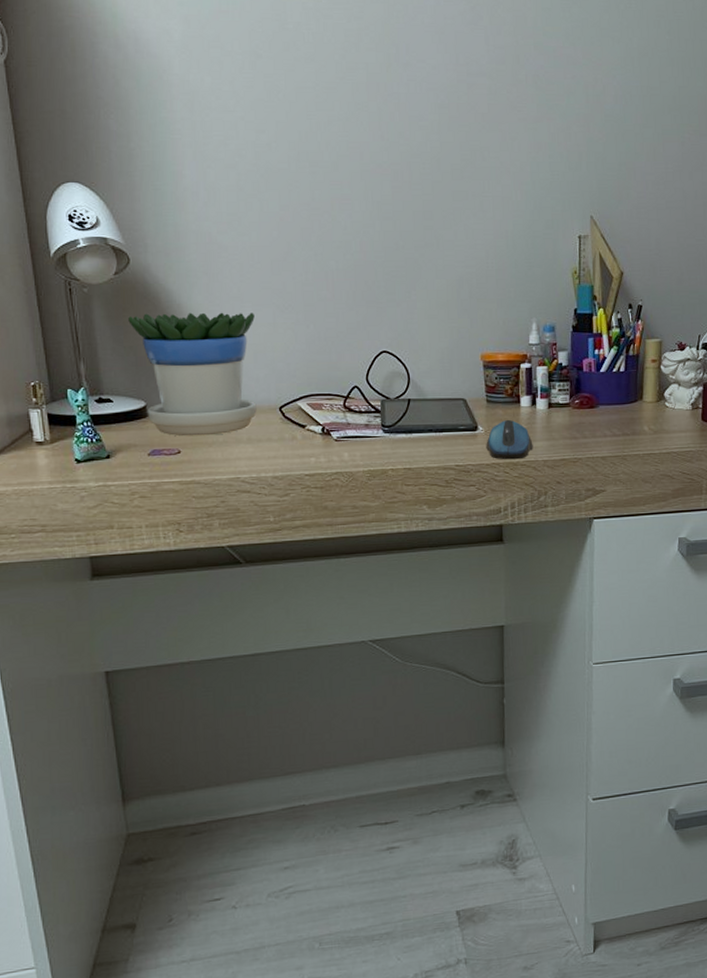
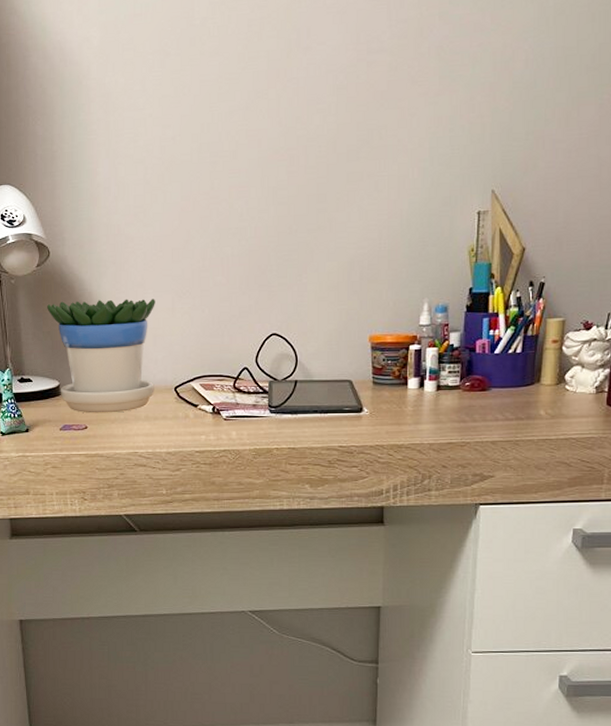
computer mouse: present [486,419,533,460] -> none [370,401,419,442]

